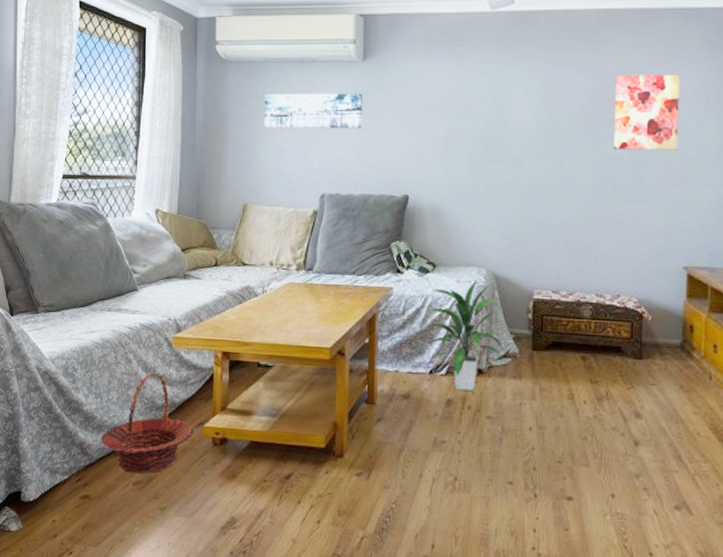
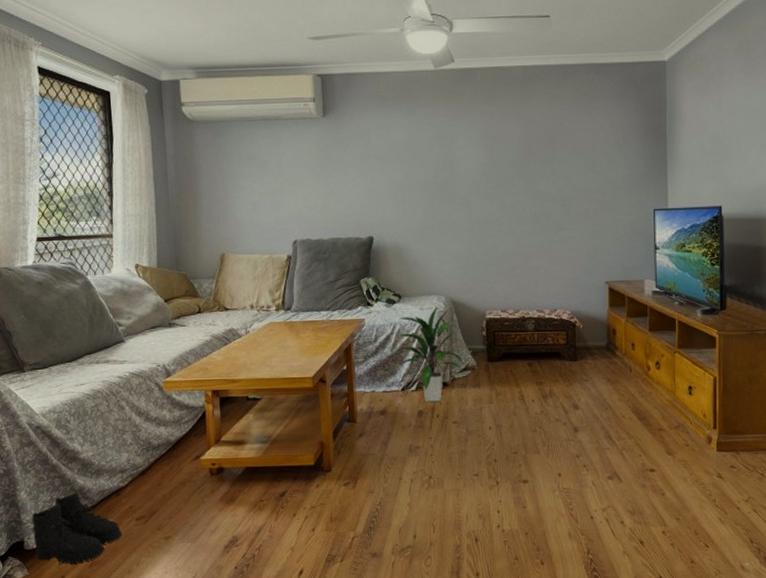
boots: none [29,445,118,524] -> present [30,491,122,564]
basket: present [101,373,194,474] -> none [100,416,192,510]
wall art: present [264,93,362,129] -> none [233,147,326,183]
wall art: present [614,75,681,150] -> none [543,121,596,187]

